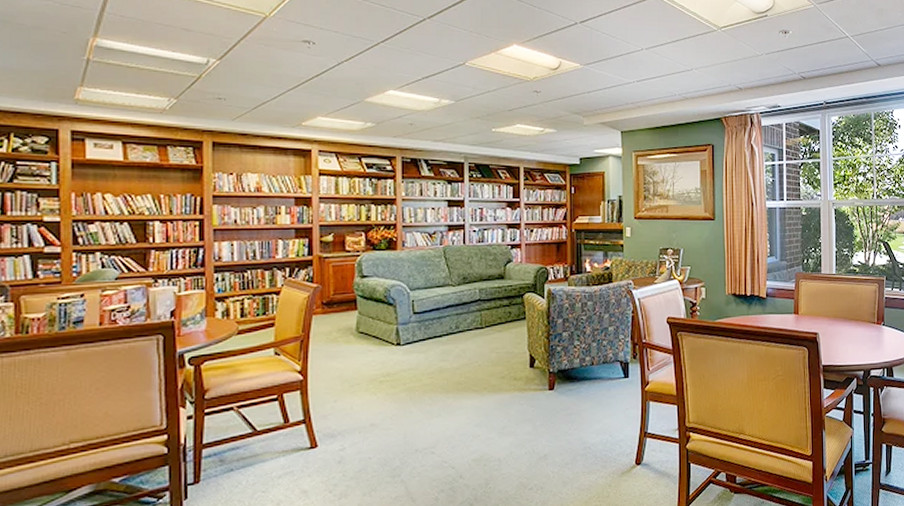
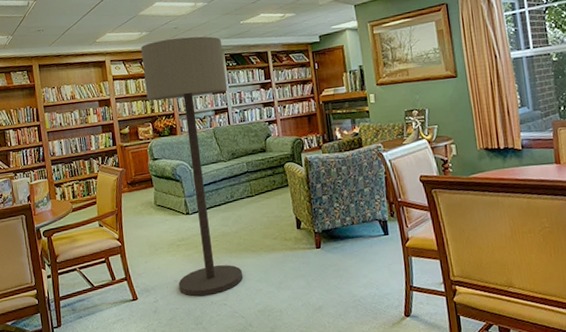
floor lamp: none [362,136,468,444] -> present [141,36,243,297]

